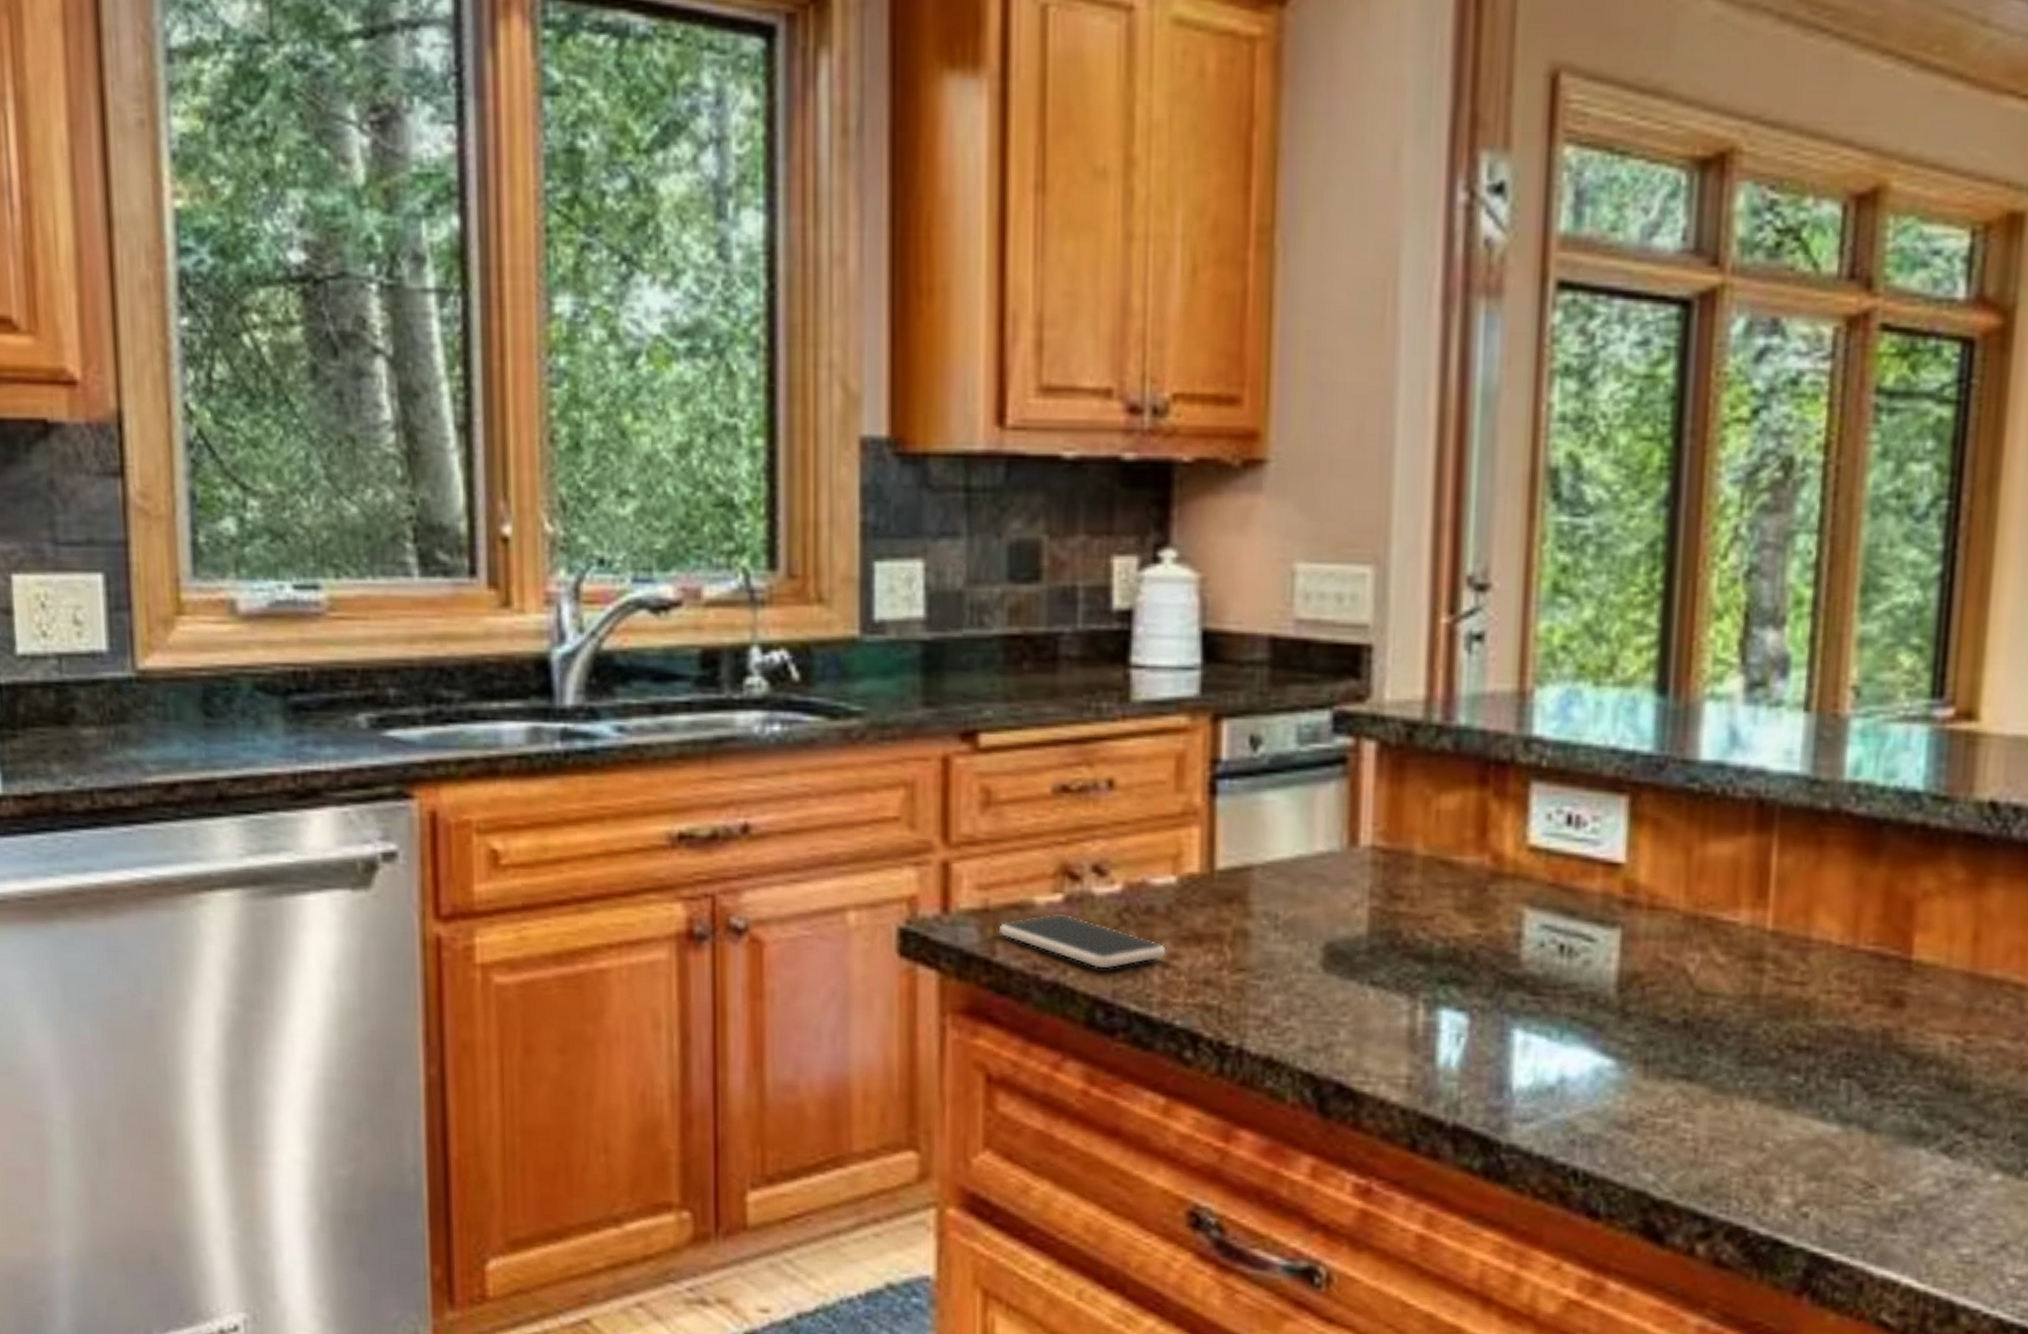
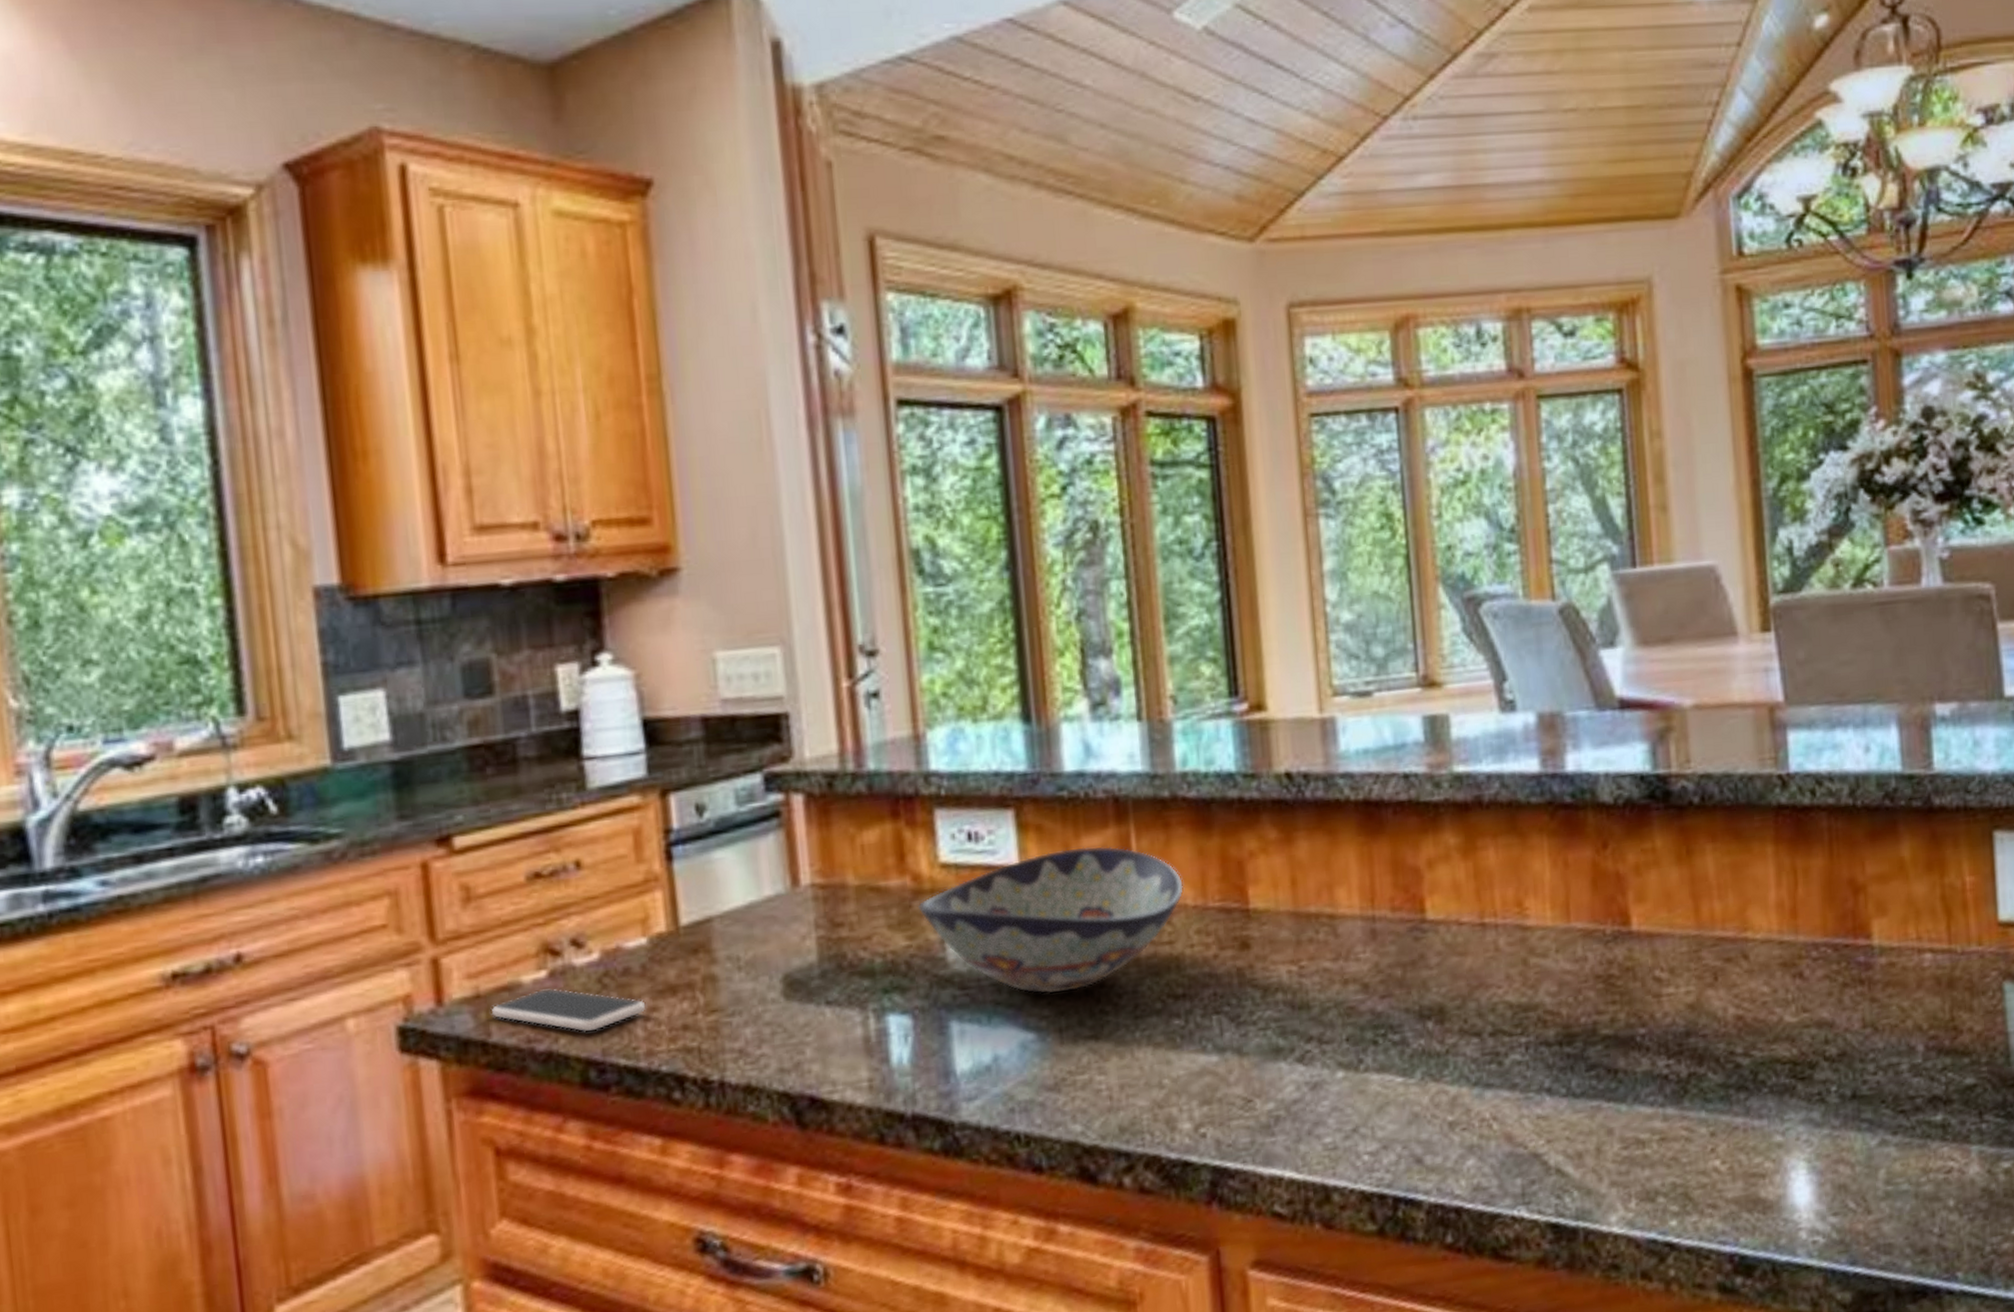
decorative bowl: none [1493,852,1831,1020] -> present [917,846,1185,994]

